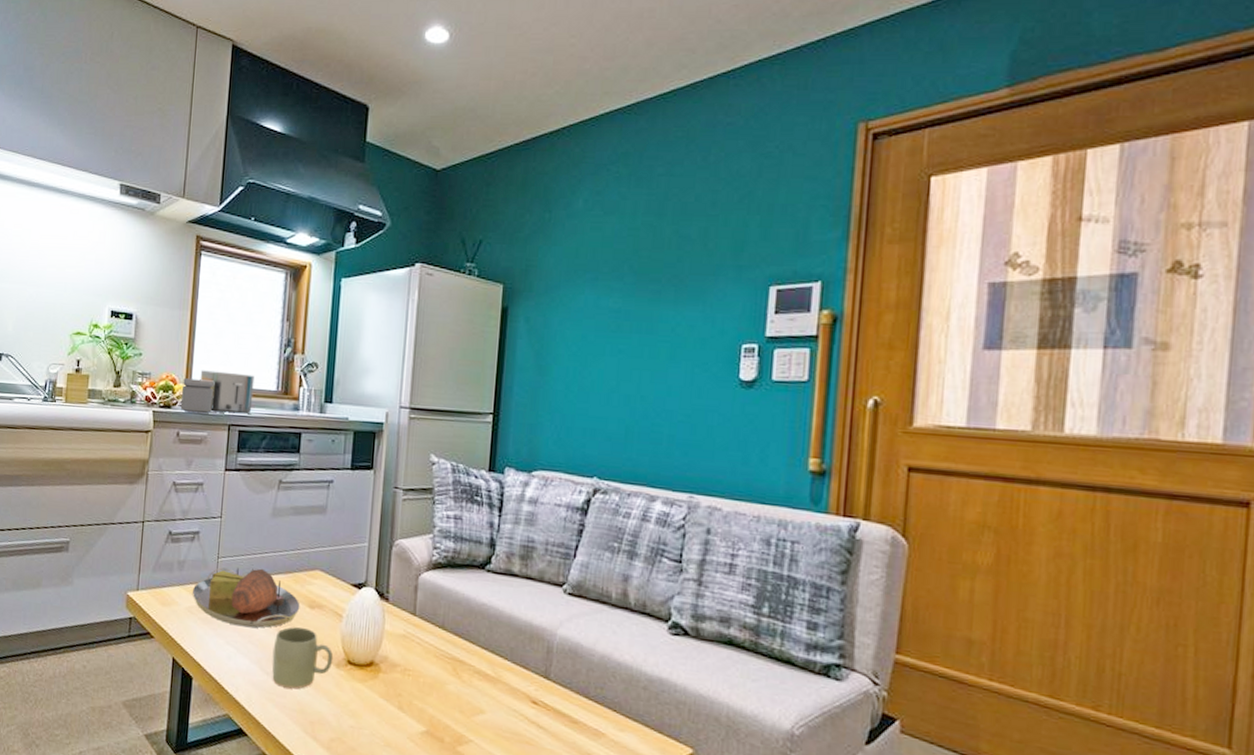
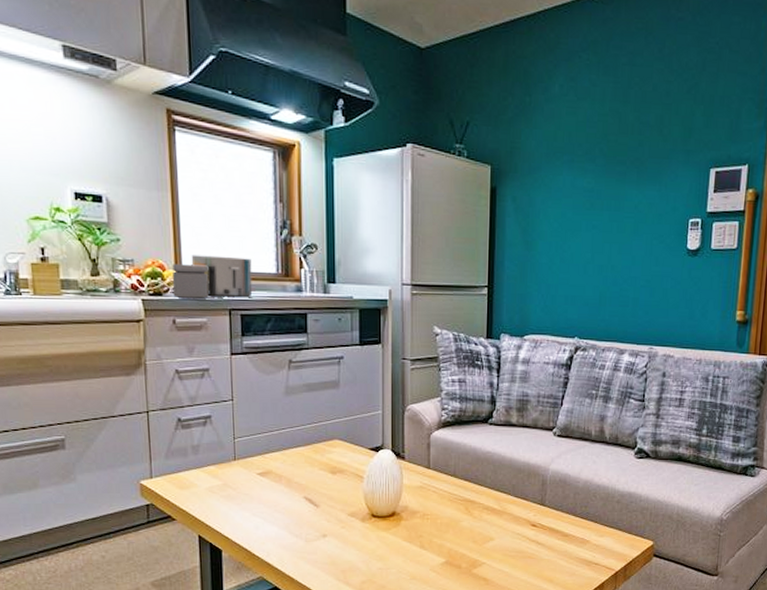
serving tray: present [193,567,300,628] -> none [212,444,322,498]
mug: present [272,627,334,689] -> none [299,491,358,546]

